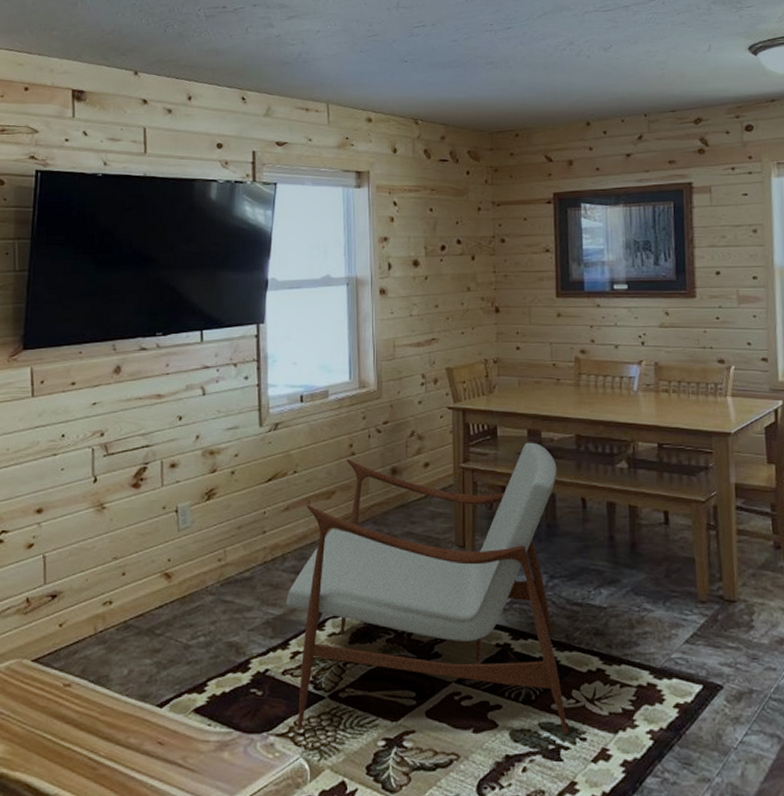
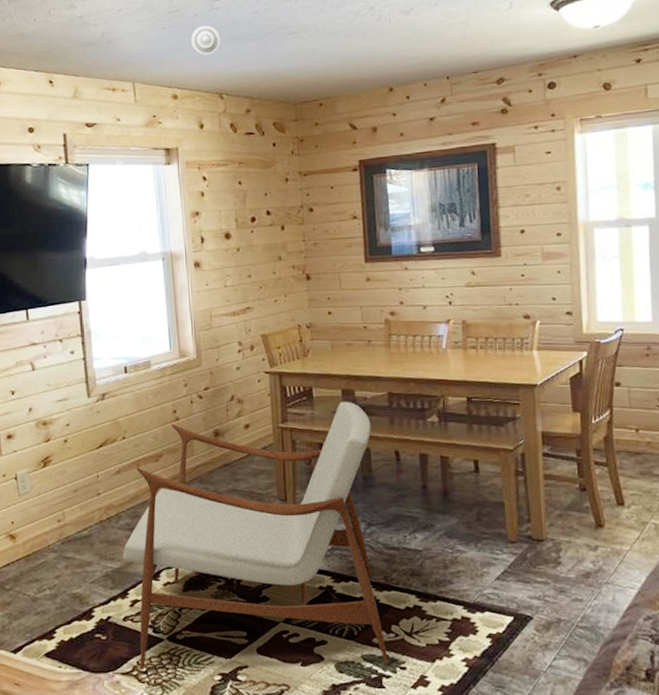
smoke detector: none [388,51,419,81] -> present [190,25,221,56]

